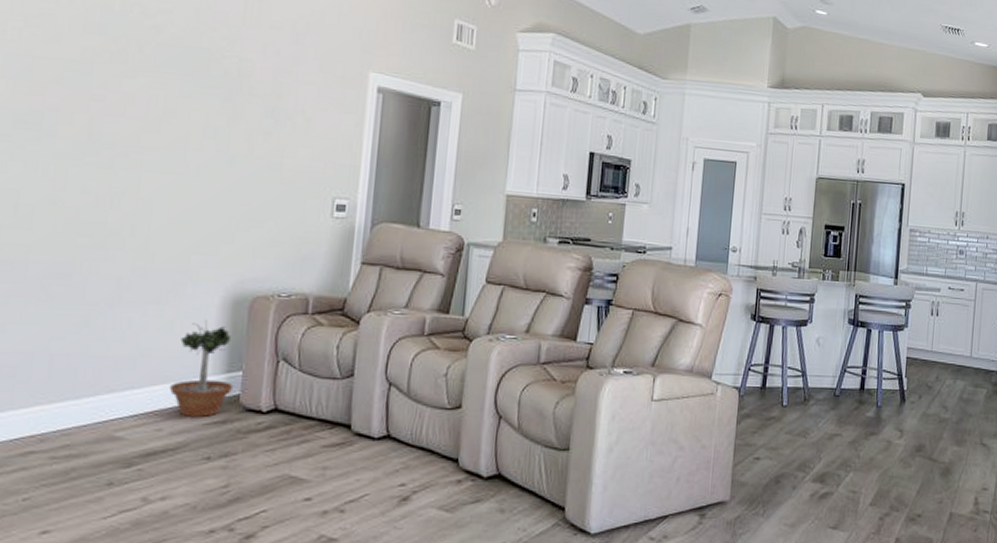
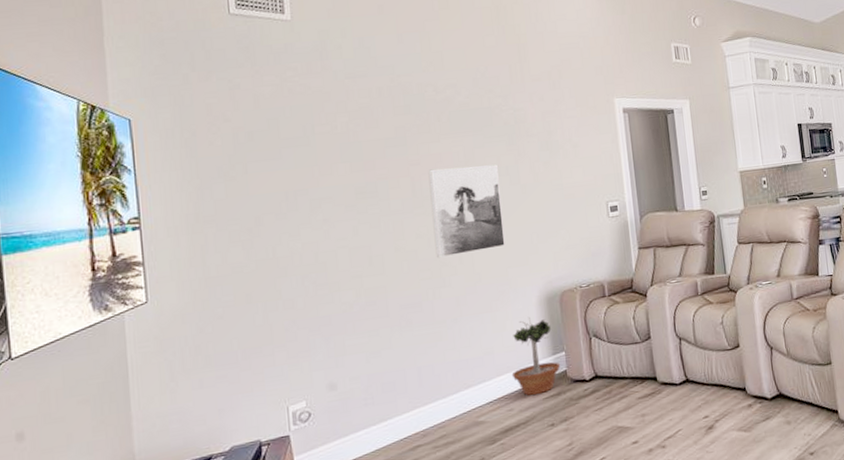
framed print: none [102,110,204,227] -> present [428,164,505,258]

